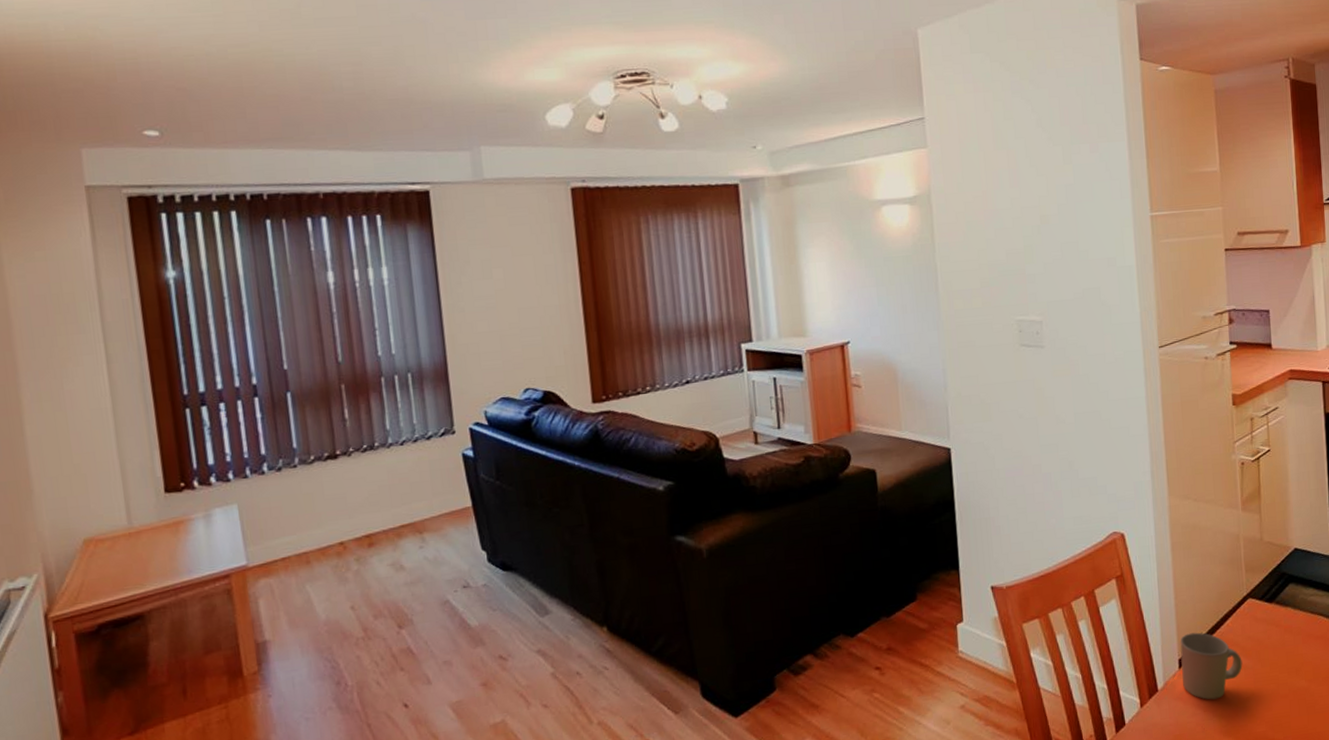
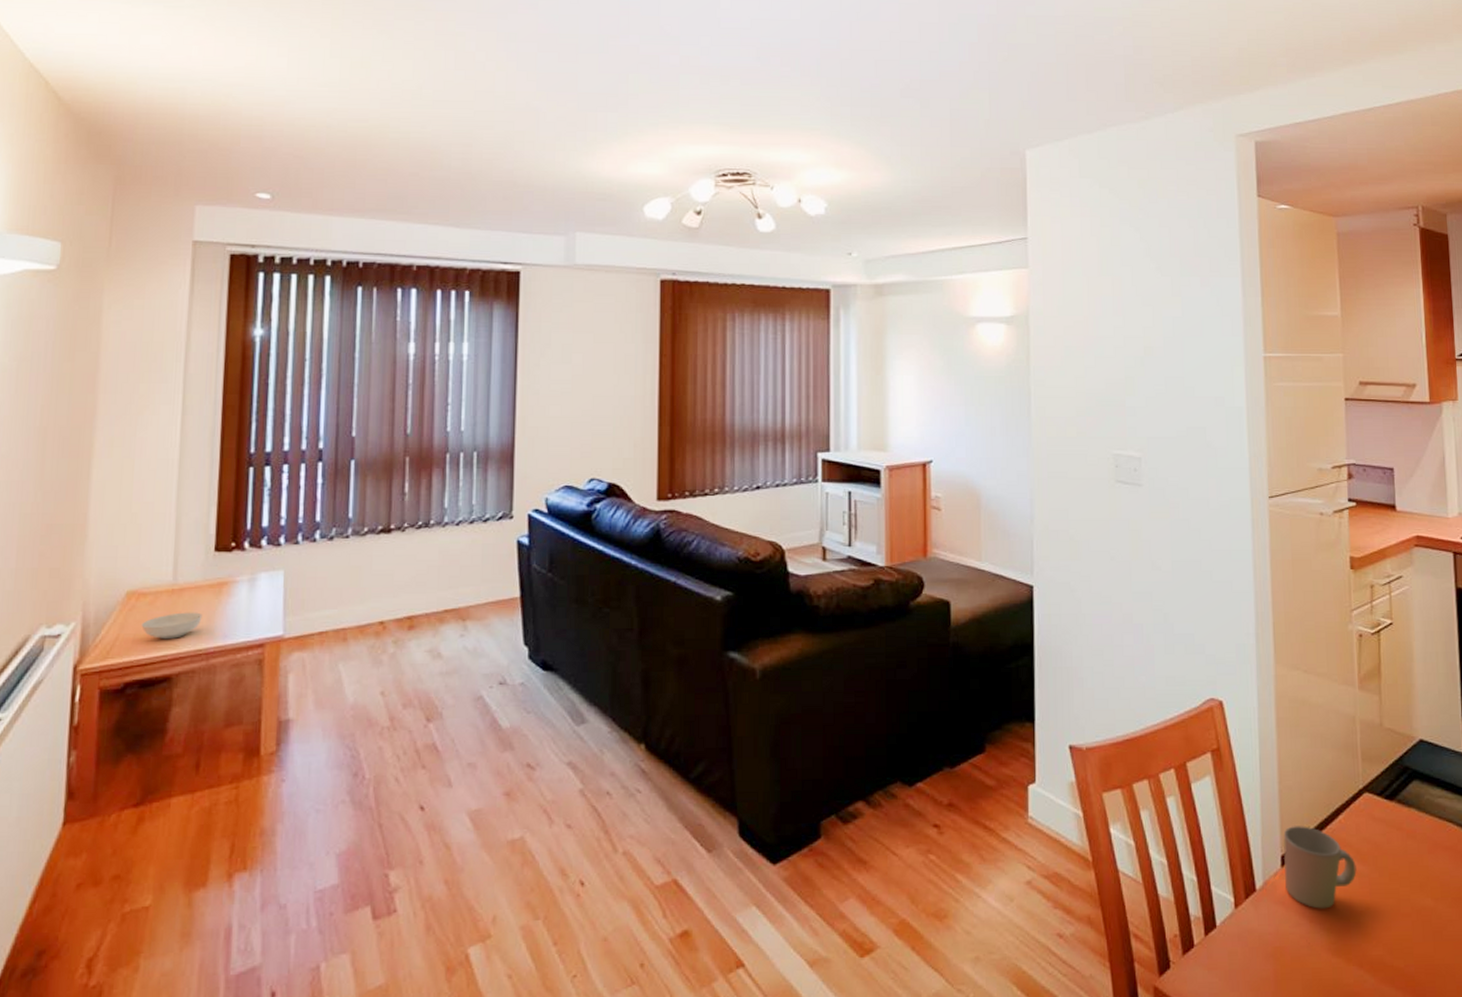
bowl: none [104,552,164,581] -> present [141,612,203,640]

